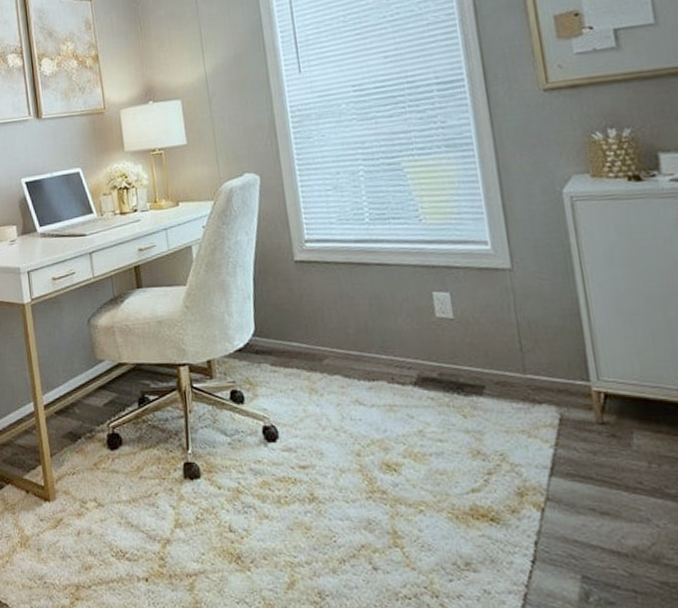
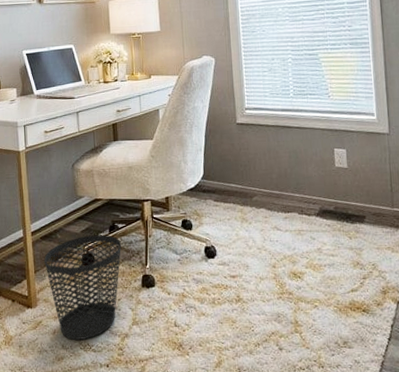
wastebasket: none [61,409,155,544] -> present [44,235,121,340]

